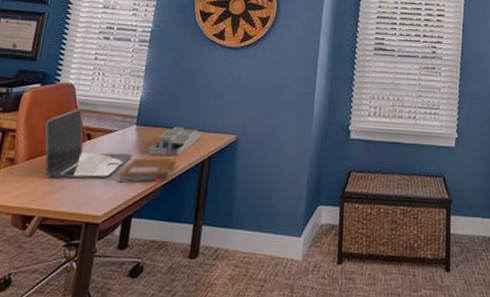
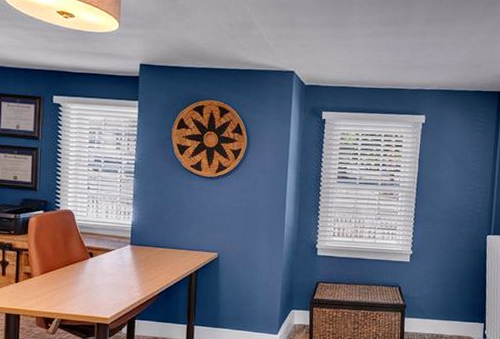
laptop: present [44,108,132,179] -> none [52,231,130,289]
notebook: present [117,158,178,183] -> none [120,272,169,292]
desk organizer: present [149,126,202,156] -> none [144,245,188,270]

